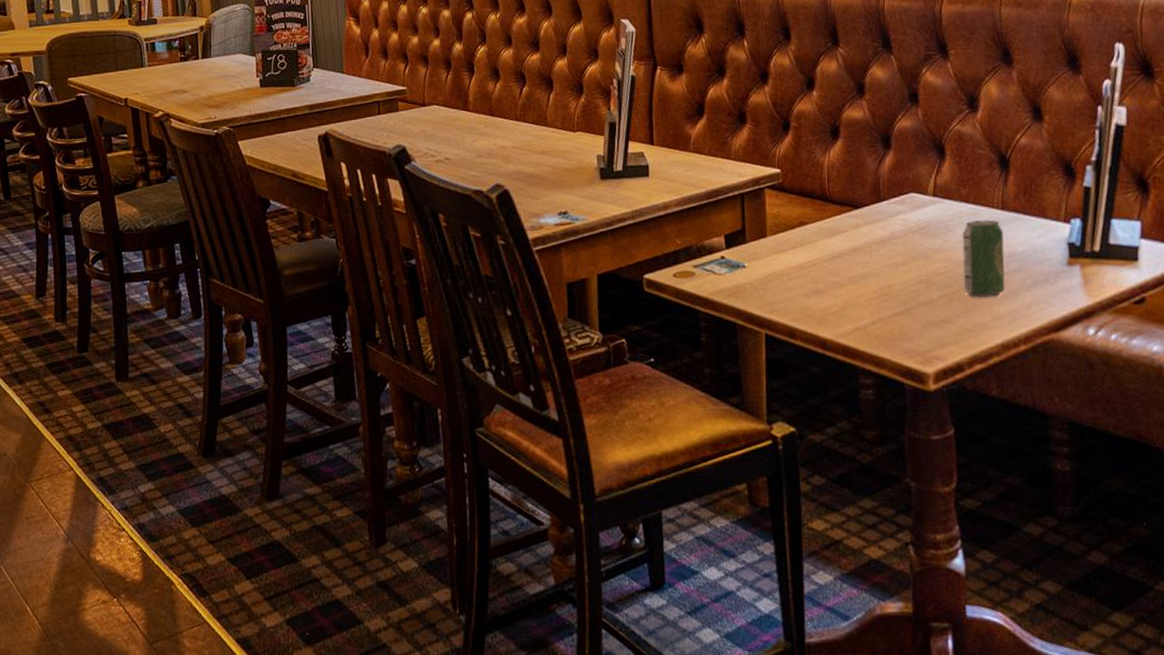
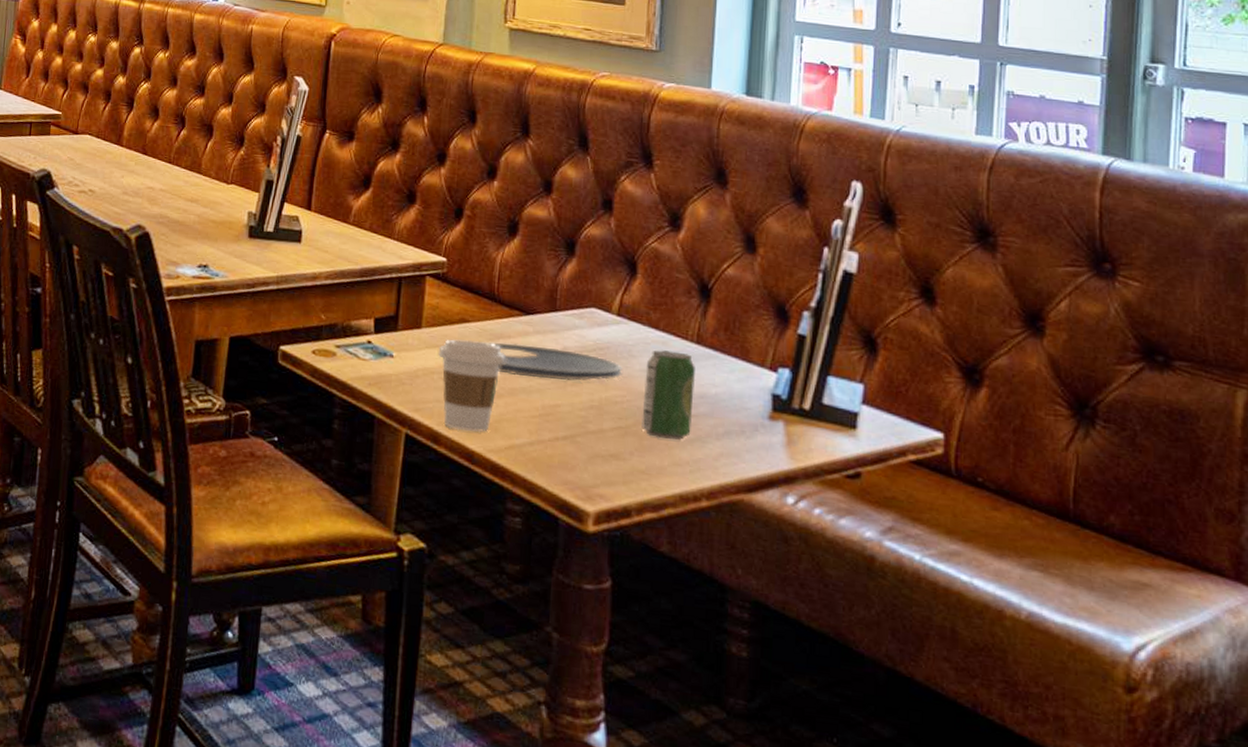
coffee cup: none [784,240,843,323] -> present [438,339,506,433]
plate: none [788,234,943,265] -> present [444,341,622,381]

